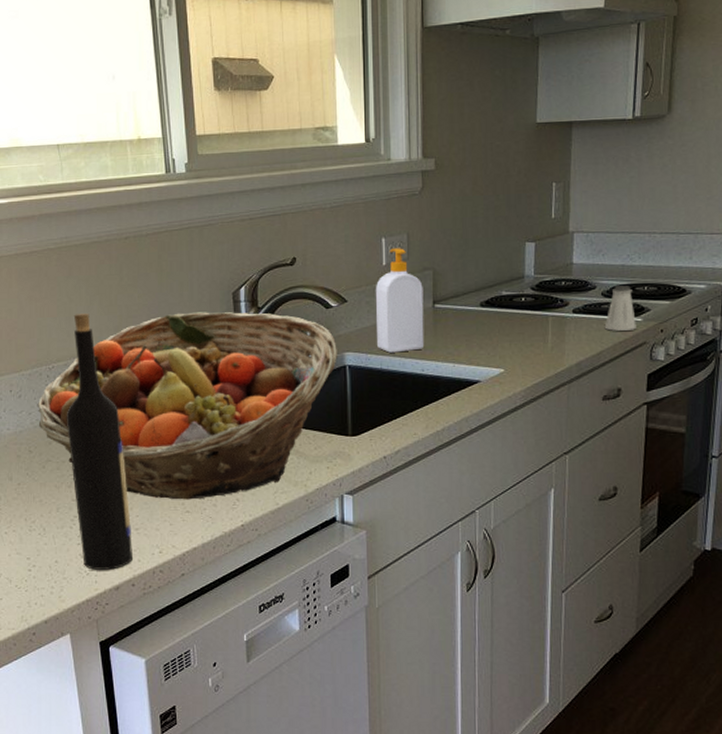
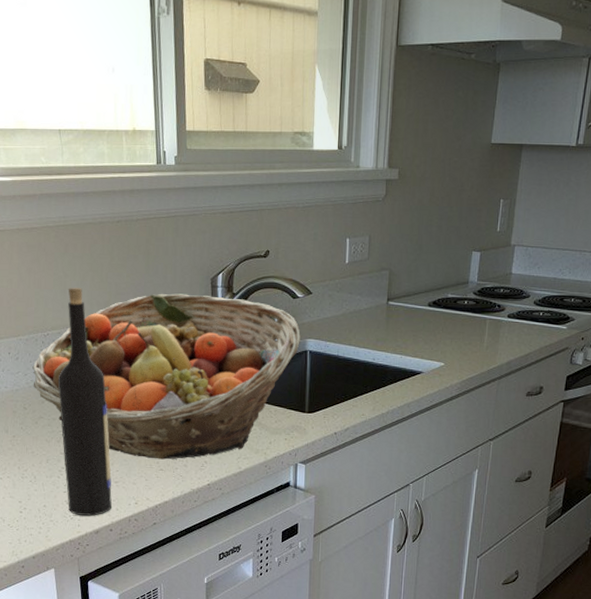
soap bottle: present [375,248,425,353] -> none [336,248,380,342]
saltshaker: present [604,285,637,331] -> none [533,296,562,336]

